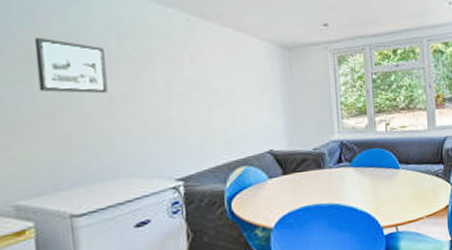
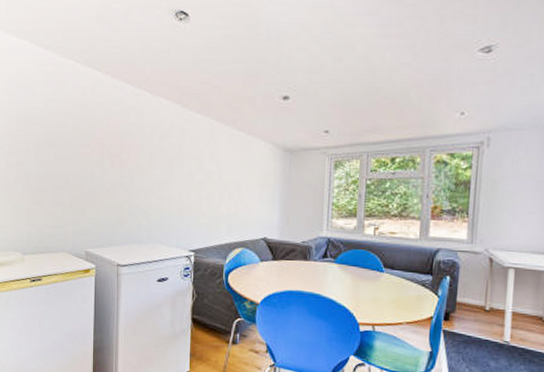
picture frame: present [34,37,108,94] -> none [107,134,150,178]

